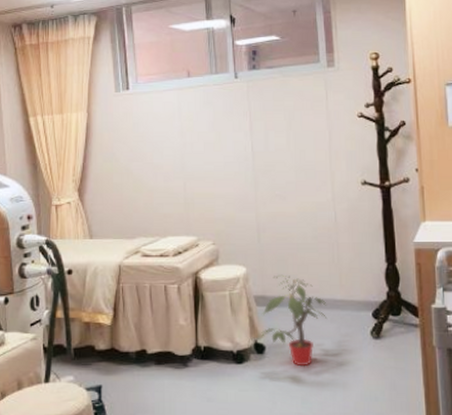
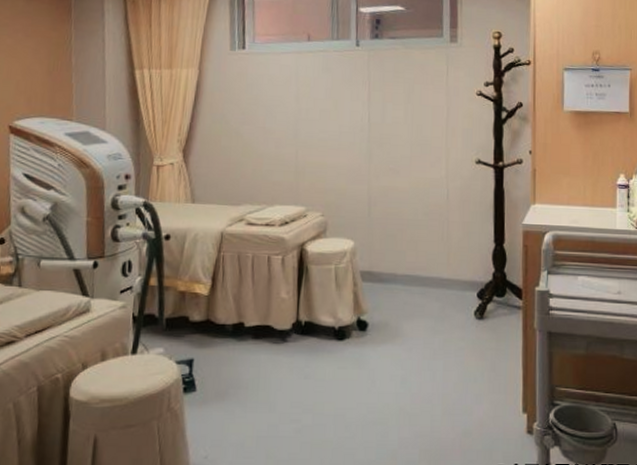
potted plant: present [261,274,328,367] -> none [365,250,433,346]

